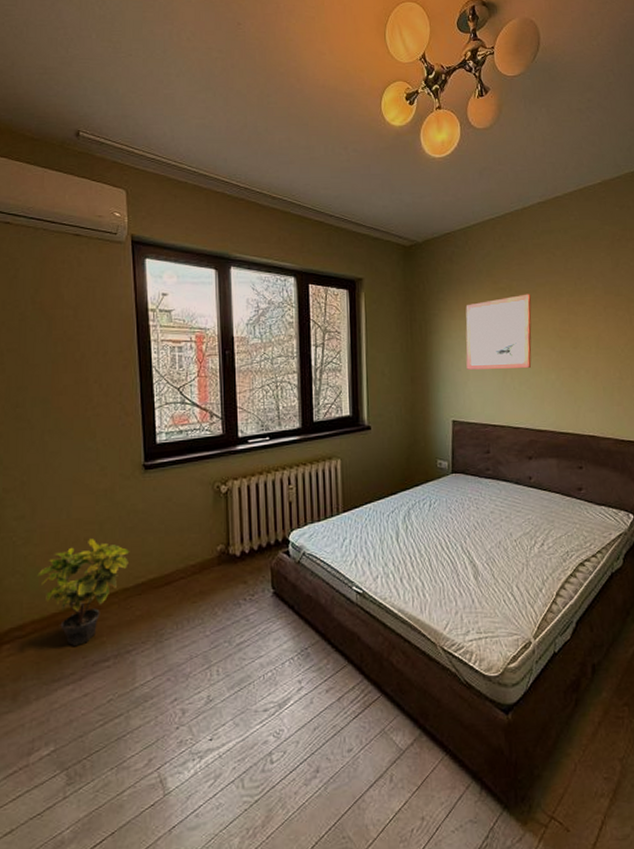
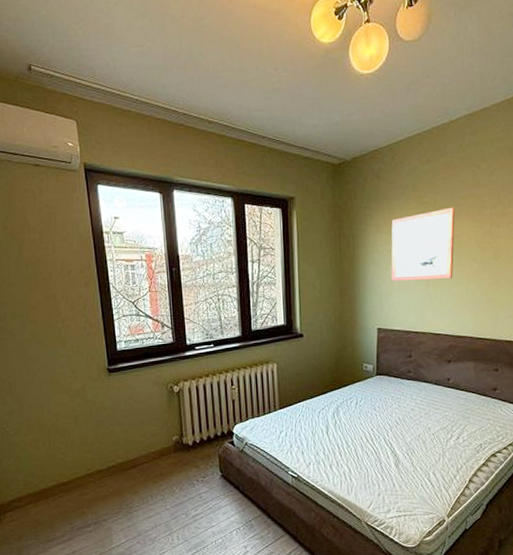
potted plant: present [37,539,130,646] -> none [28,430,101,514]

